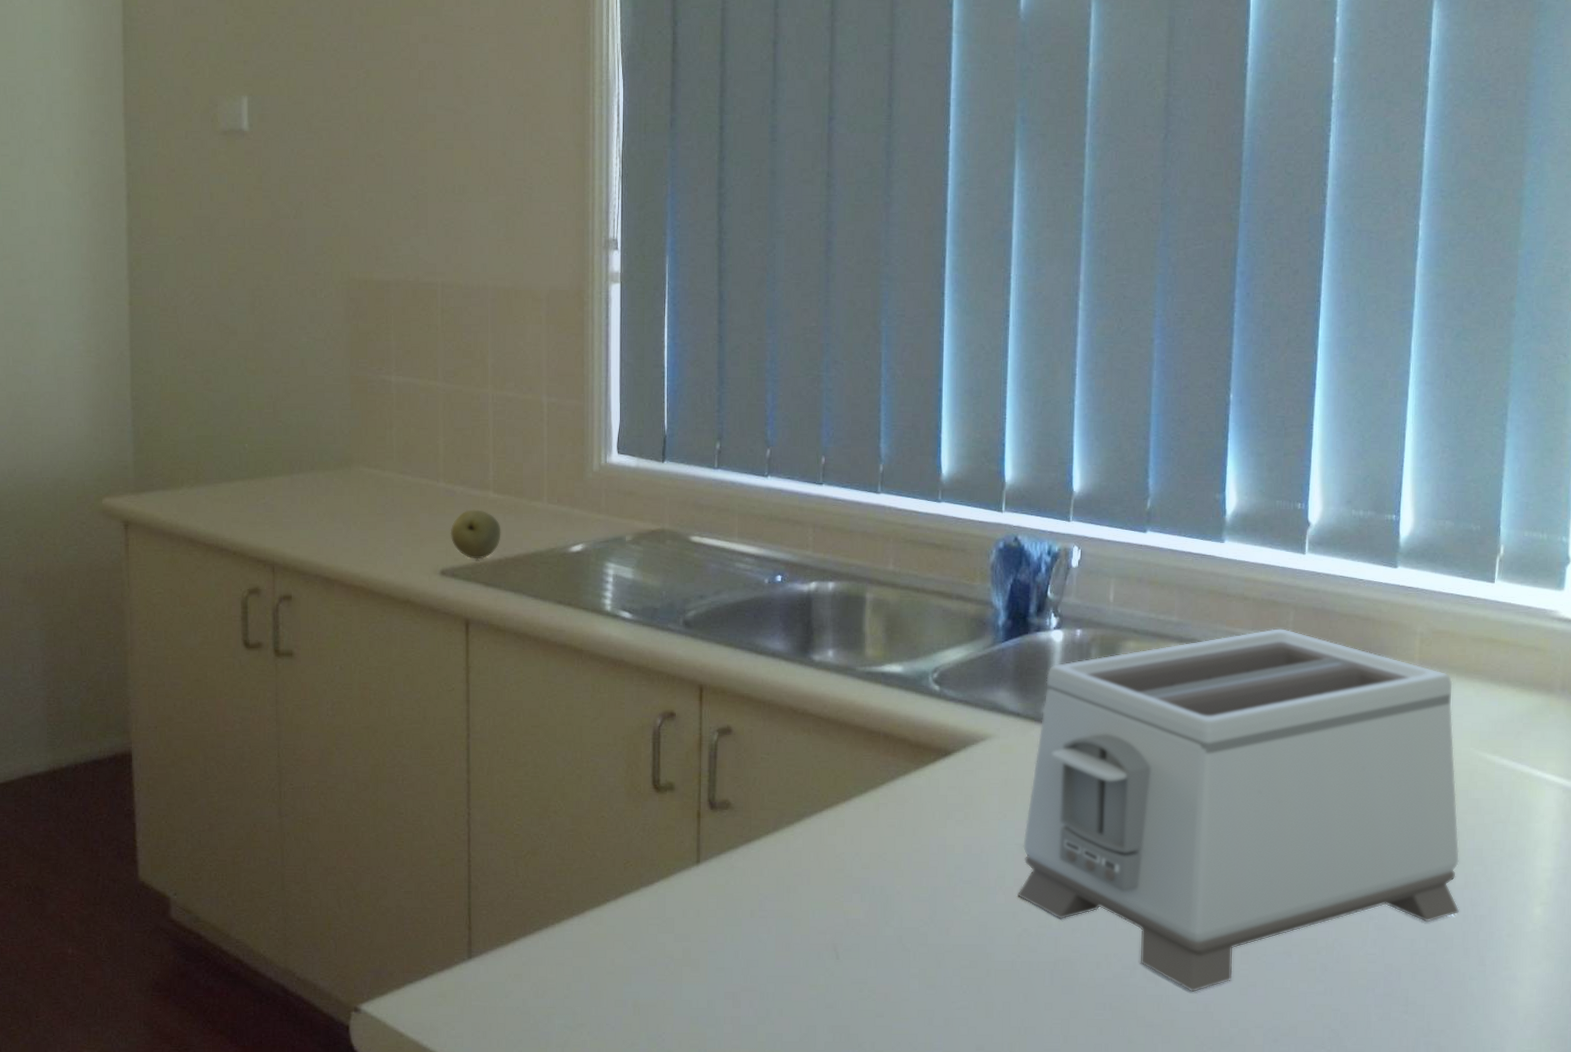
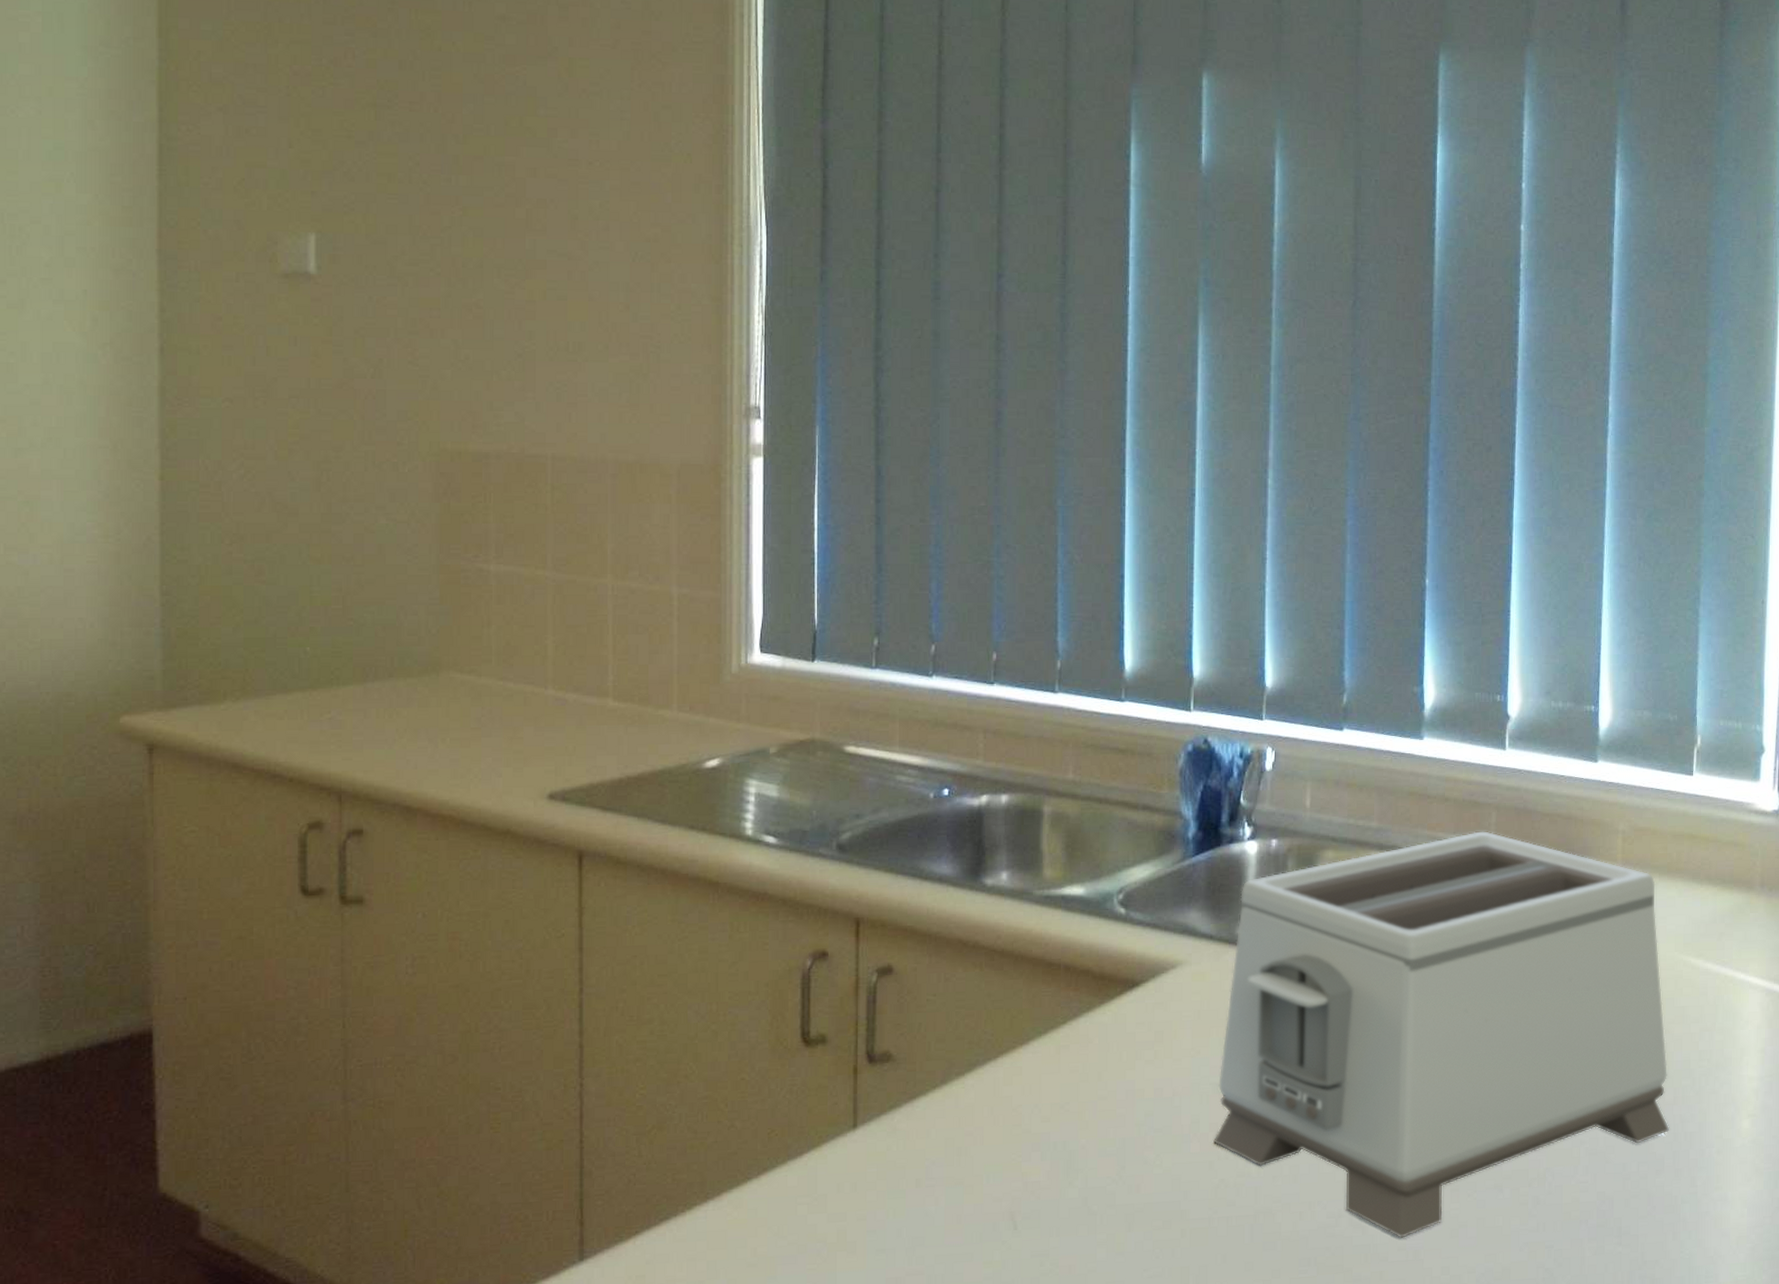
fruit: present [450,509,501,559] -> none [560,720,622,780]

